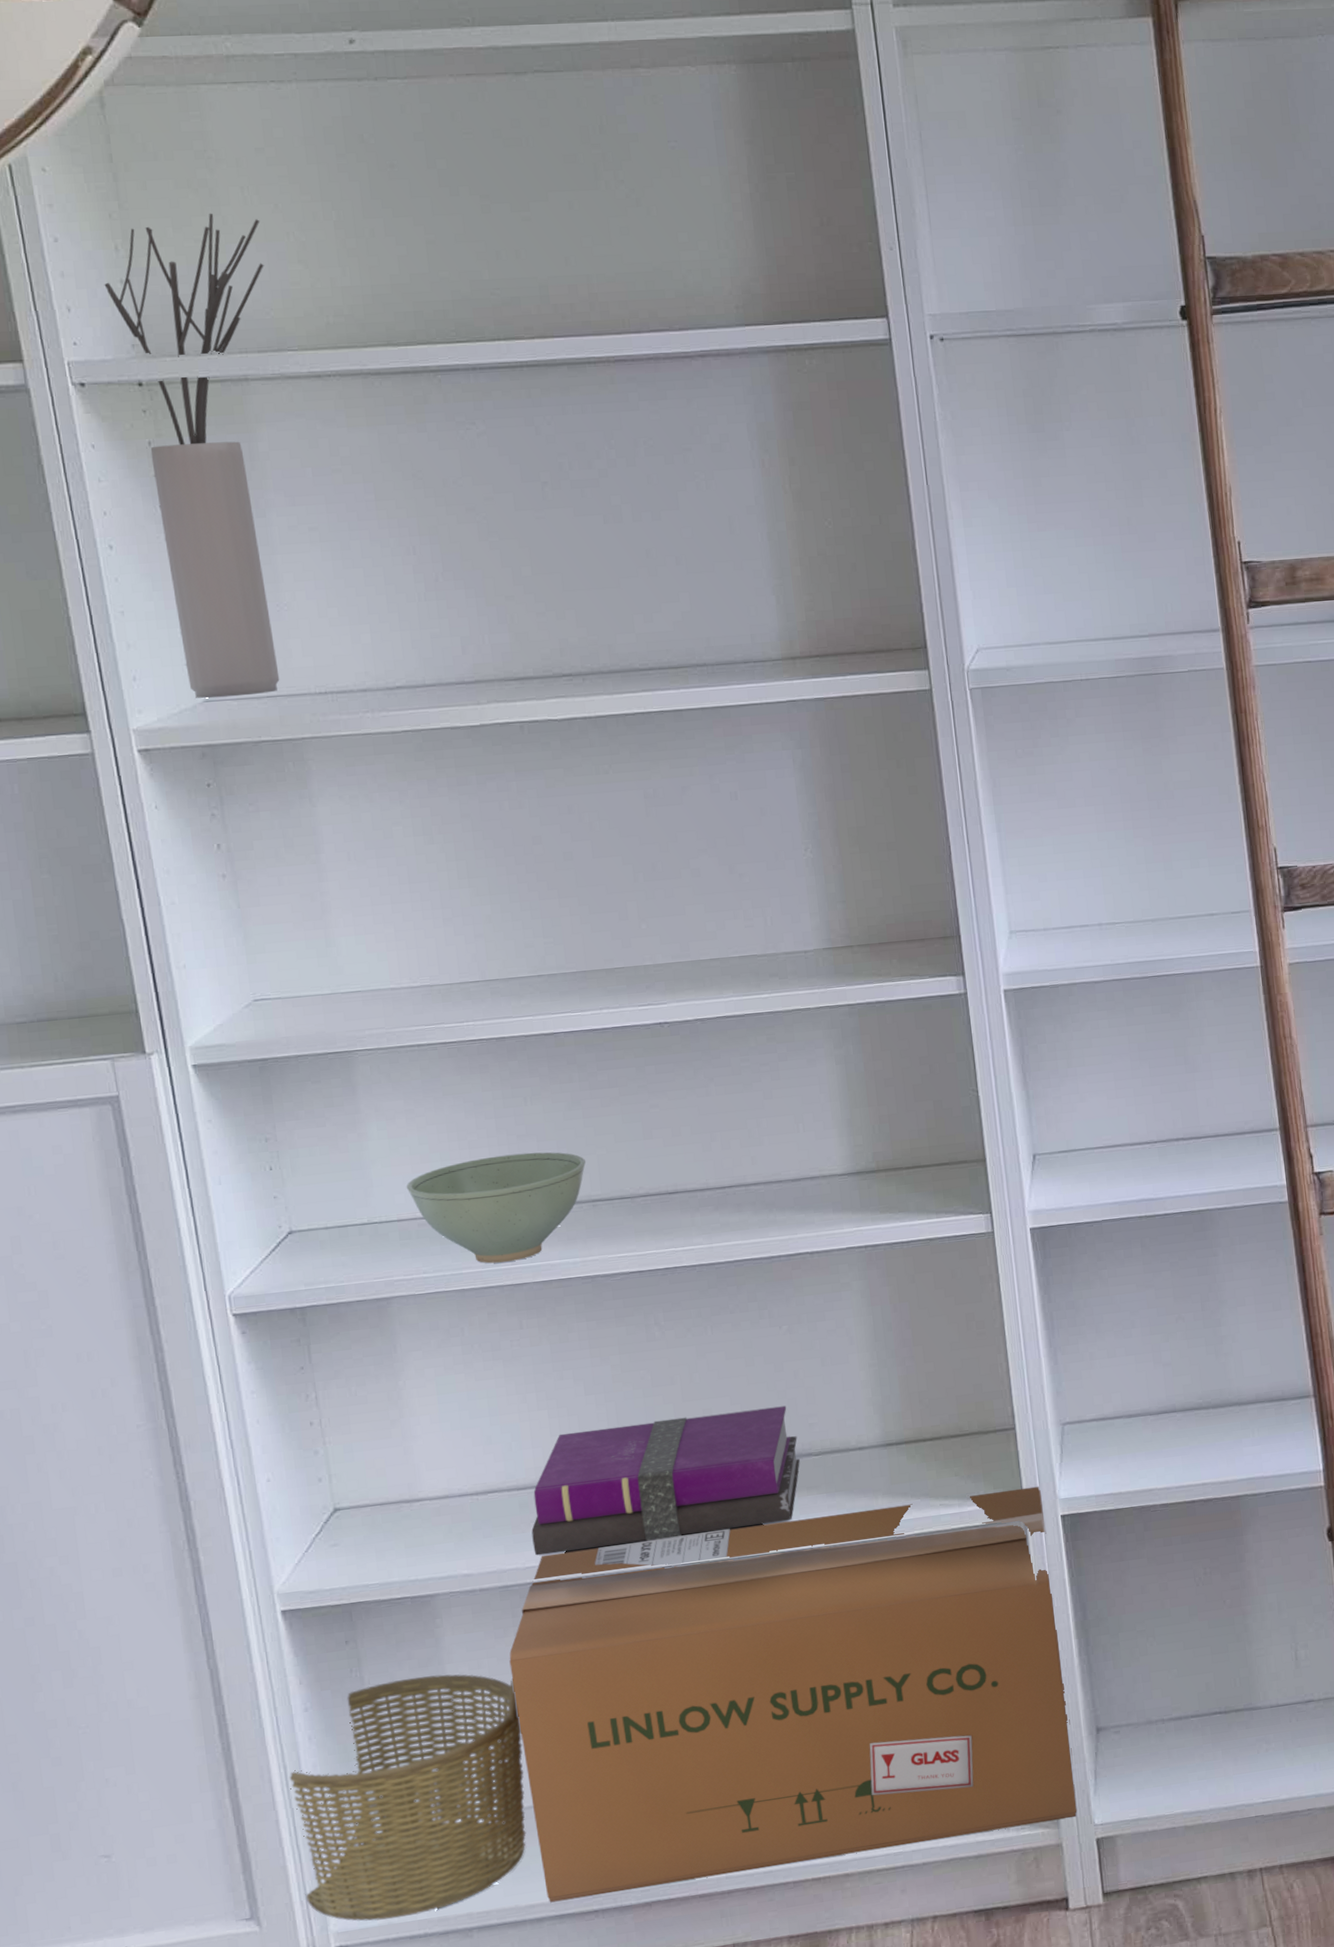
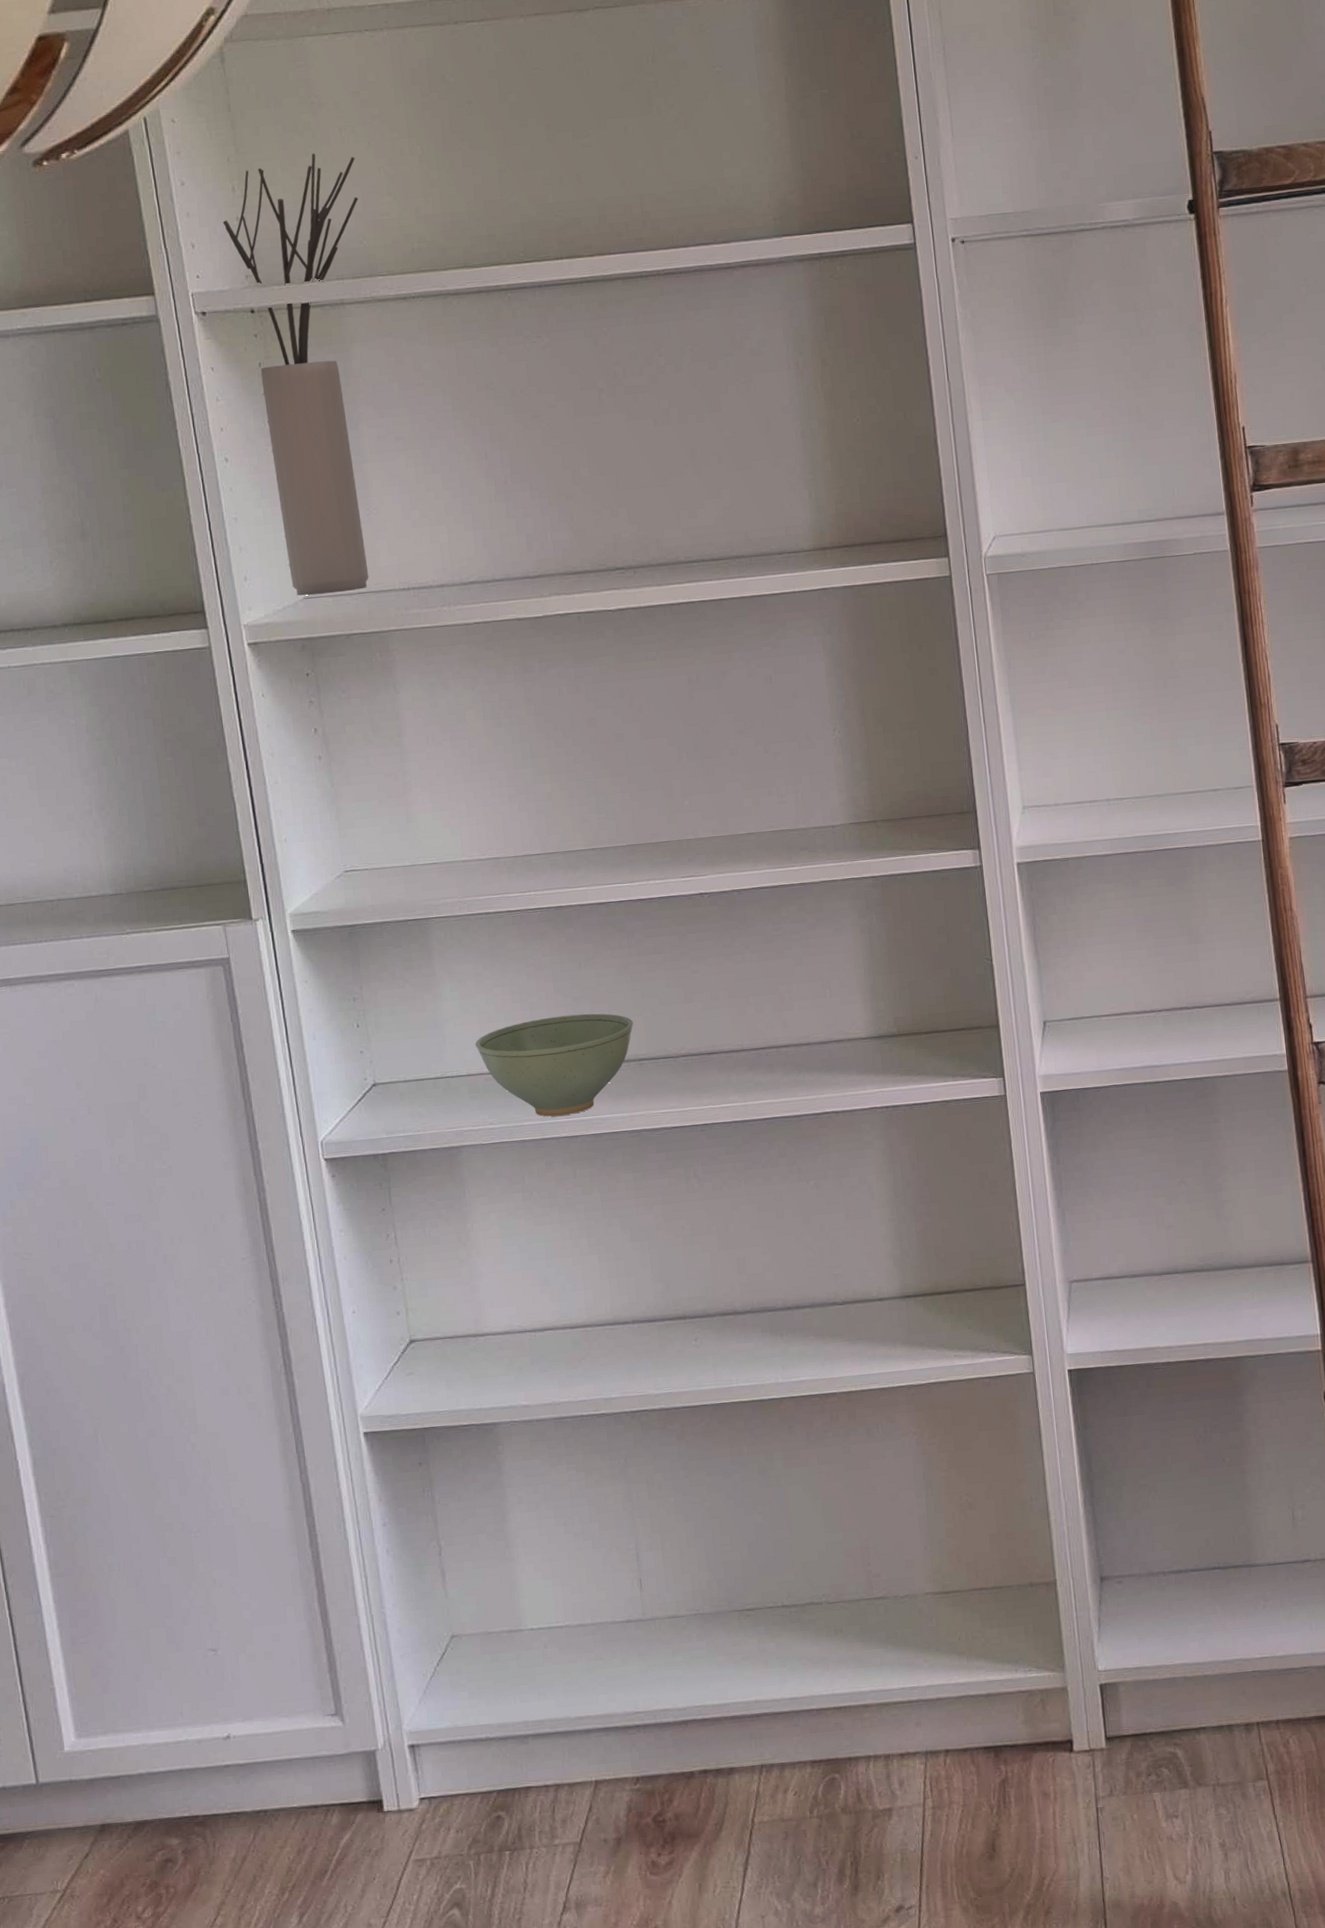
basket: present [289,1674,526,1922] -> none [369,1497,576,1723]
box: present [509,1486,1077,1903] -> none [562,1341,1082,1716]
notebook: present [531,1405,800,1556] -> none [583,1256,825,1391]

